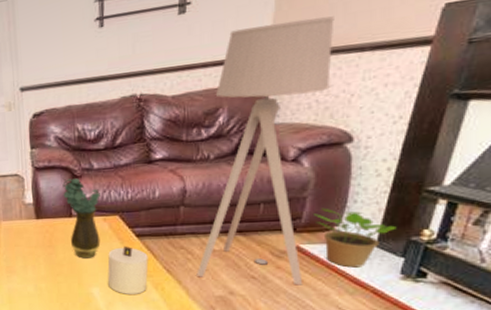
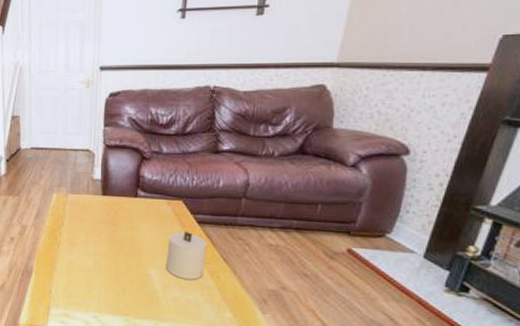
vase: present [62,176,101,259] -> none [131,157,167,240]
floor lamp: present [196,16,334,286] -> none [252,33,401,288]
potted plant: present [314,208,397,268] -> none [368,214,444,276]

